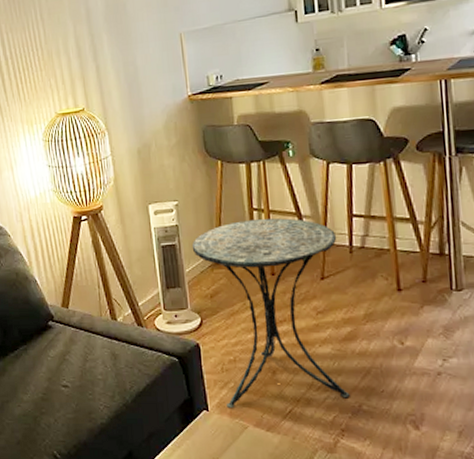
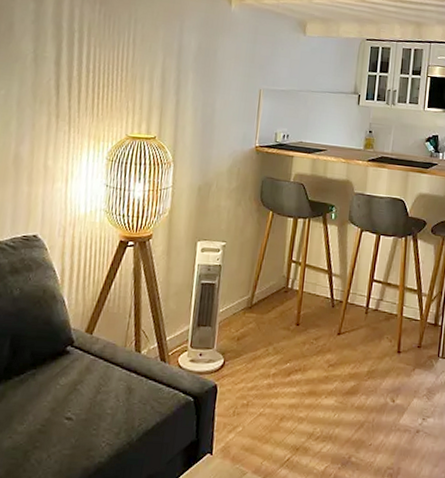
side table: present [191,218,350,409] -> none [229,270,358,454]

